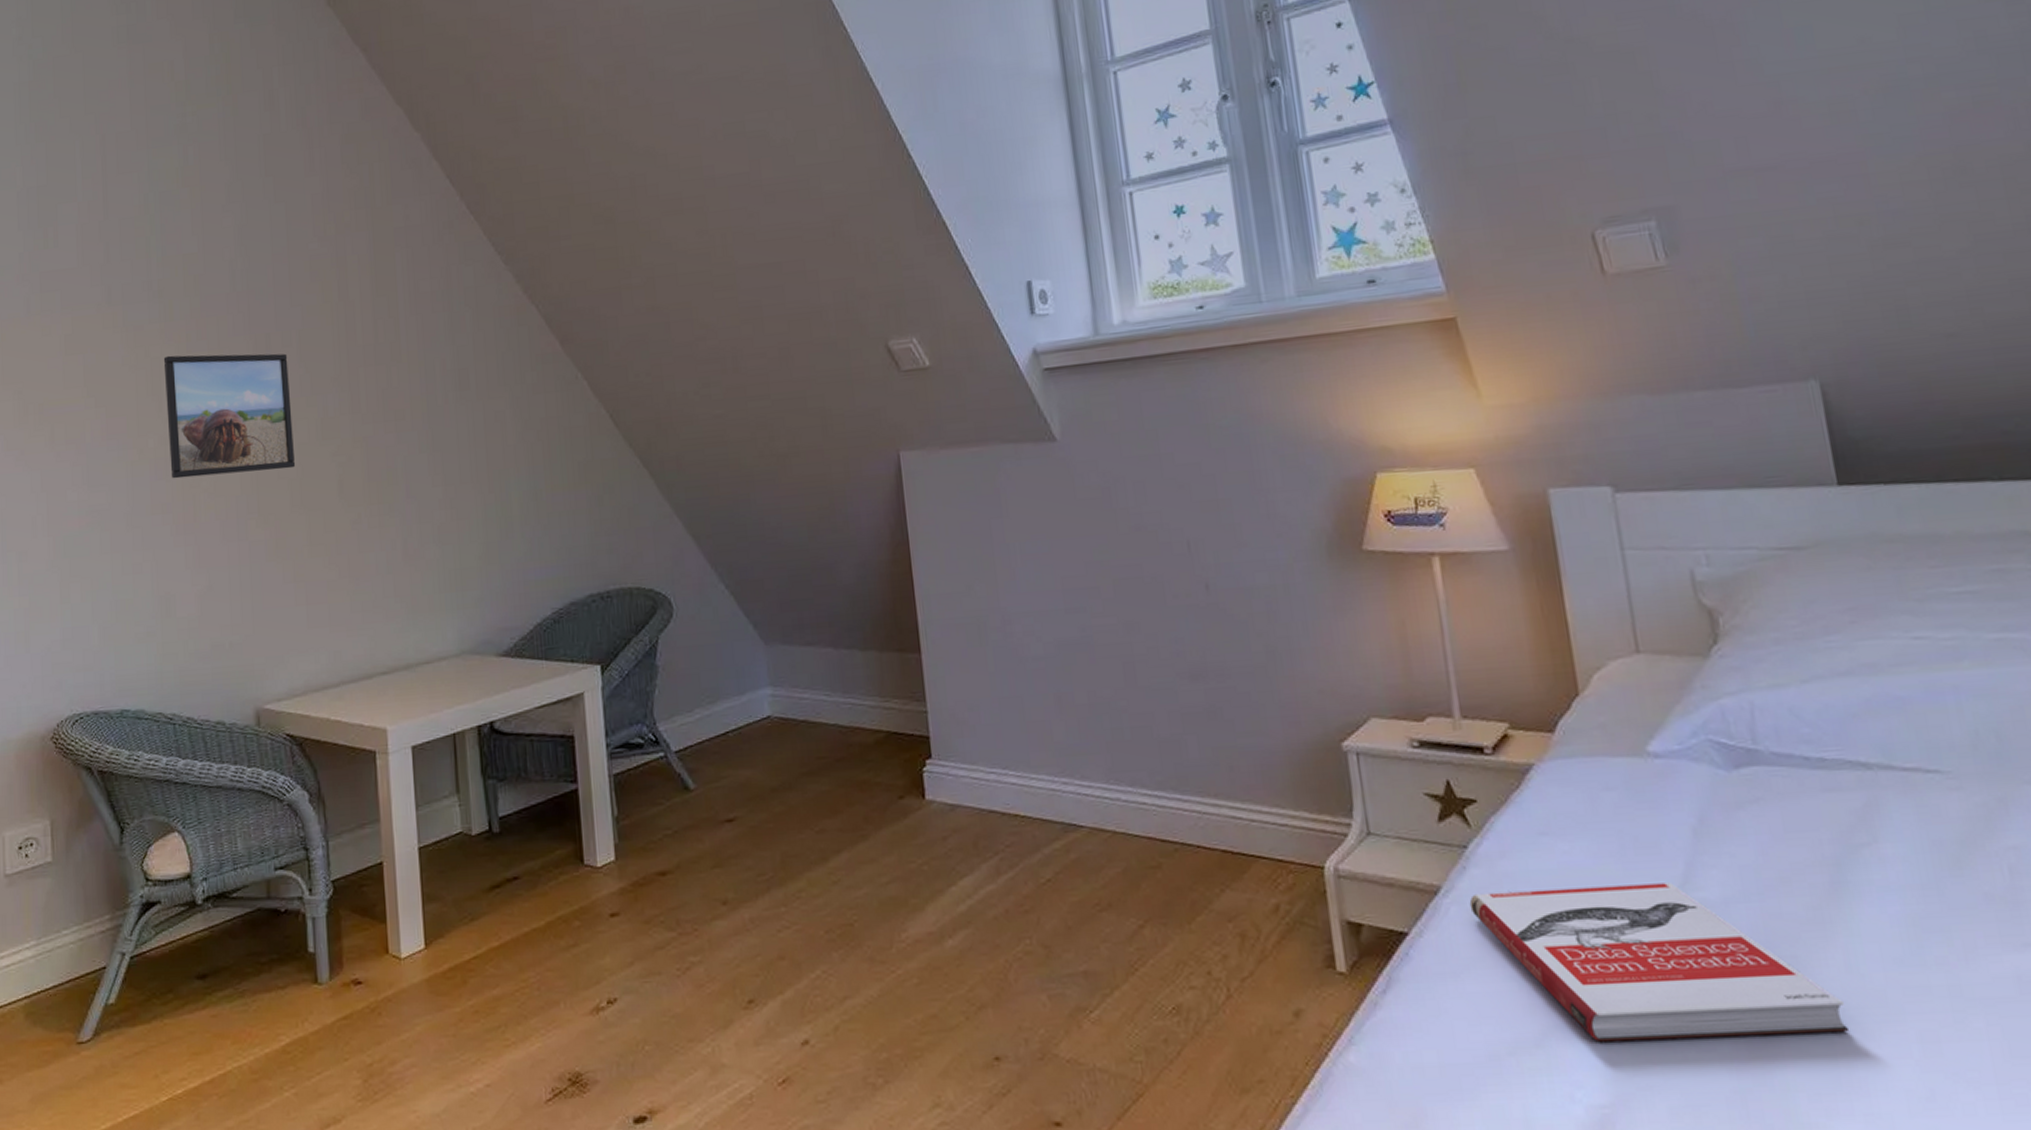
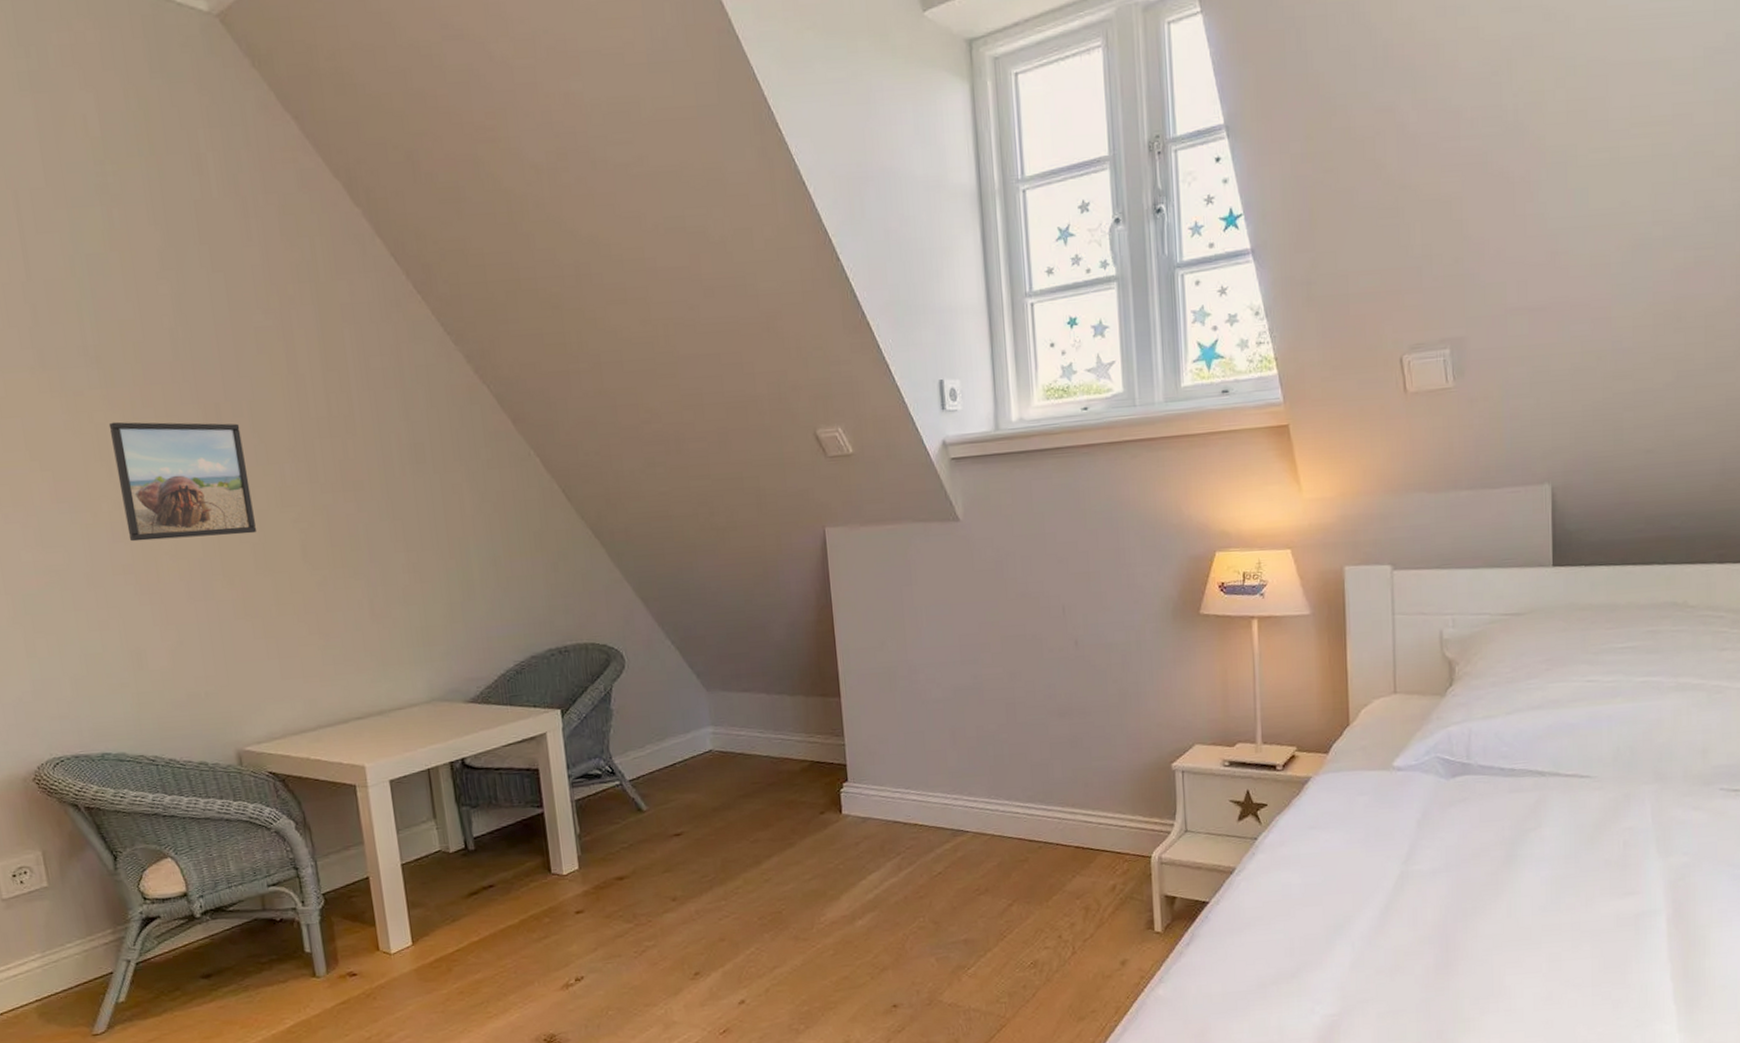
book: present [1469,883,1850,1043] -> none [1255,860,1504,972]

